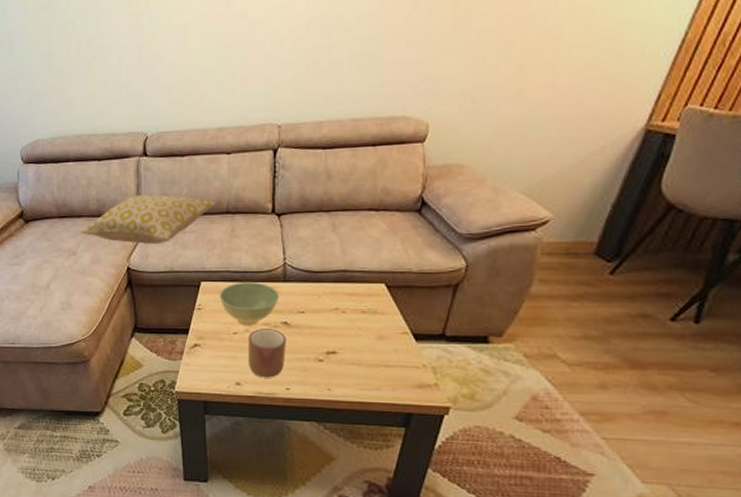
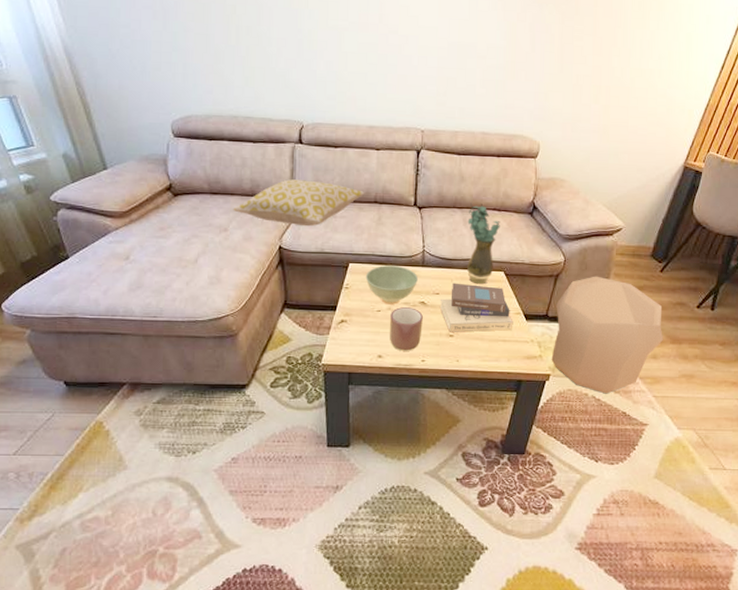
books: none [305,299,399,356] -> present [439,283,513,332]
vase: none [337,203,379,300] -> present [467,203,500,285]
pouf: none [451,283,616,433] -> present [551,276,663,394]

